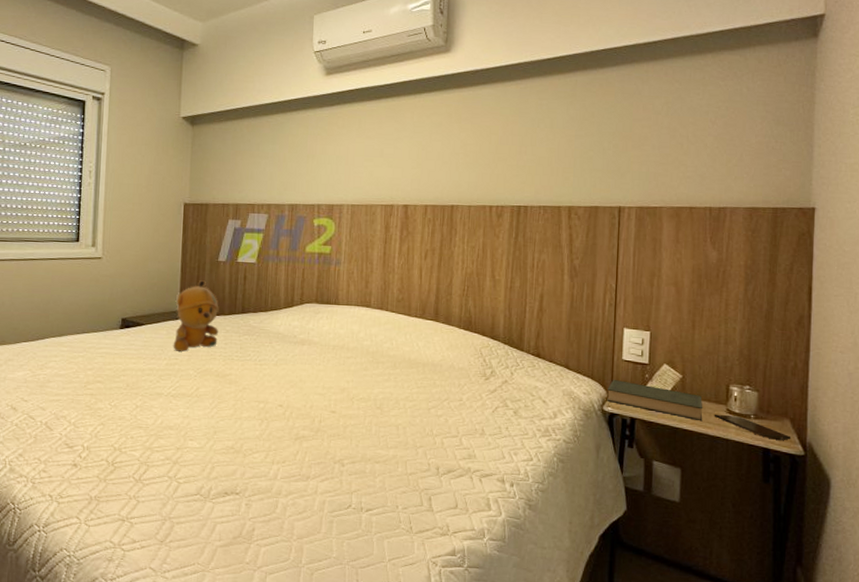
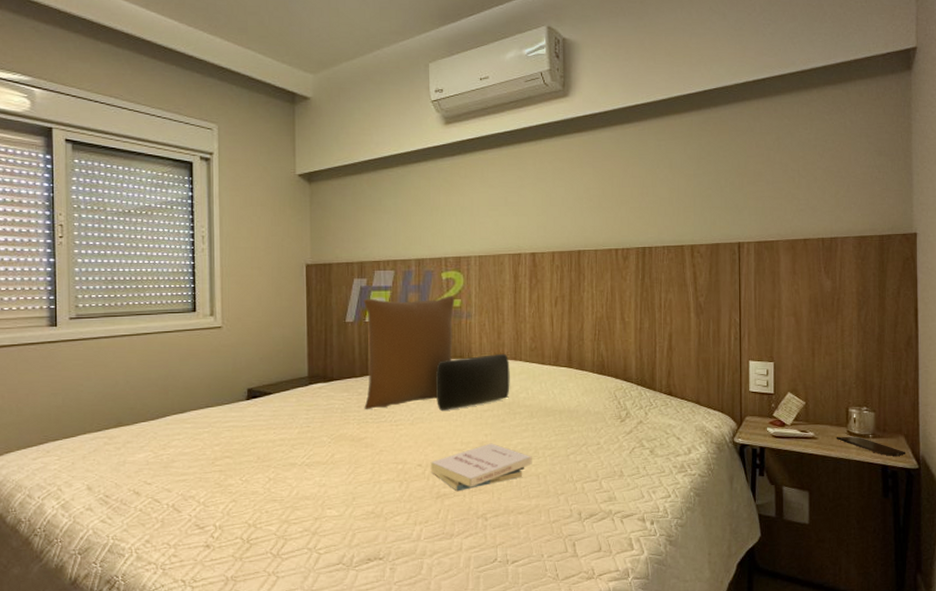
stuffed bear: present [173,280,219,352] -> none [304,343,351,418]
pillow: none [230,239,325,348] -> present [363,296,455,410]
books: none [291,390,393,435] -> present [430,443,532,492]
cushion: none [301,302,376,354] -> present [436,353,510,411]
book: present [607,379,703,420] -> none [737,411,826,444]

